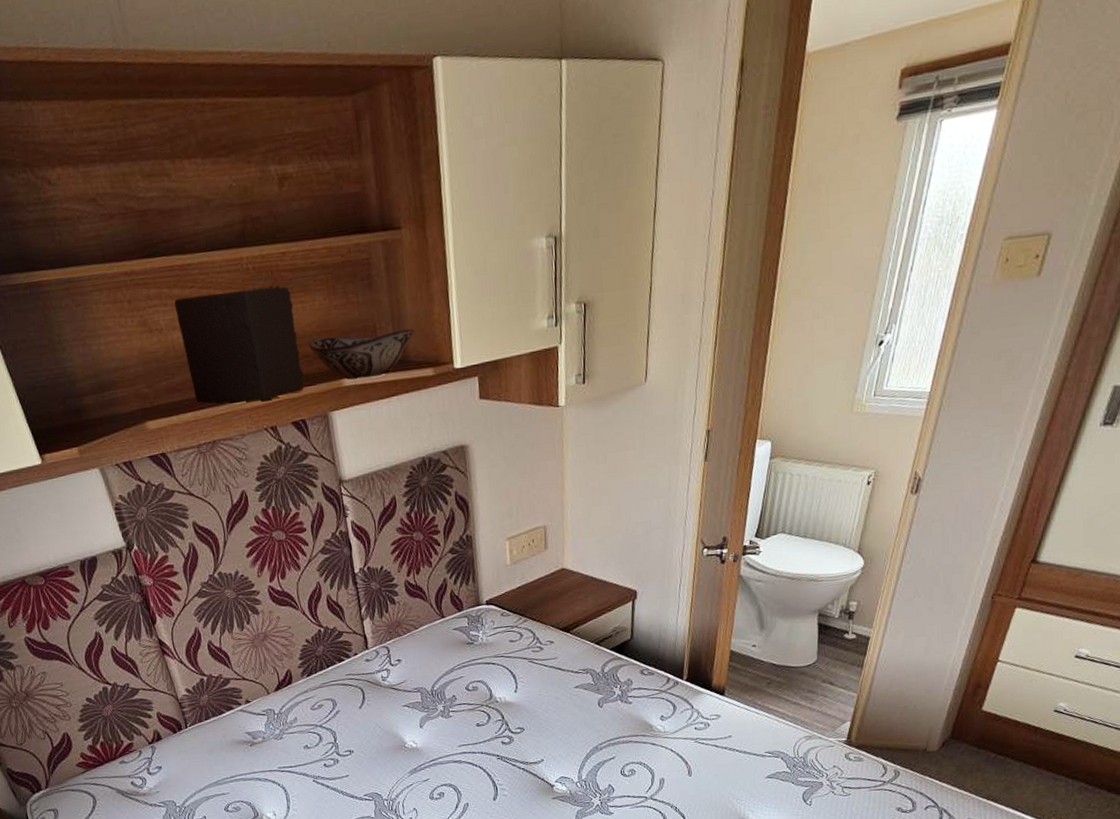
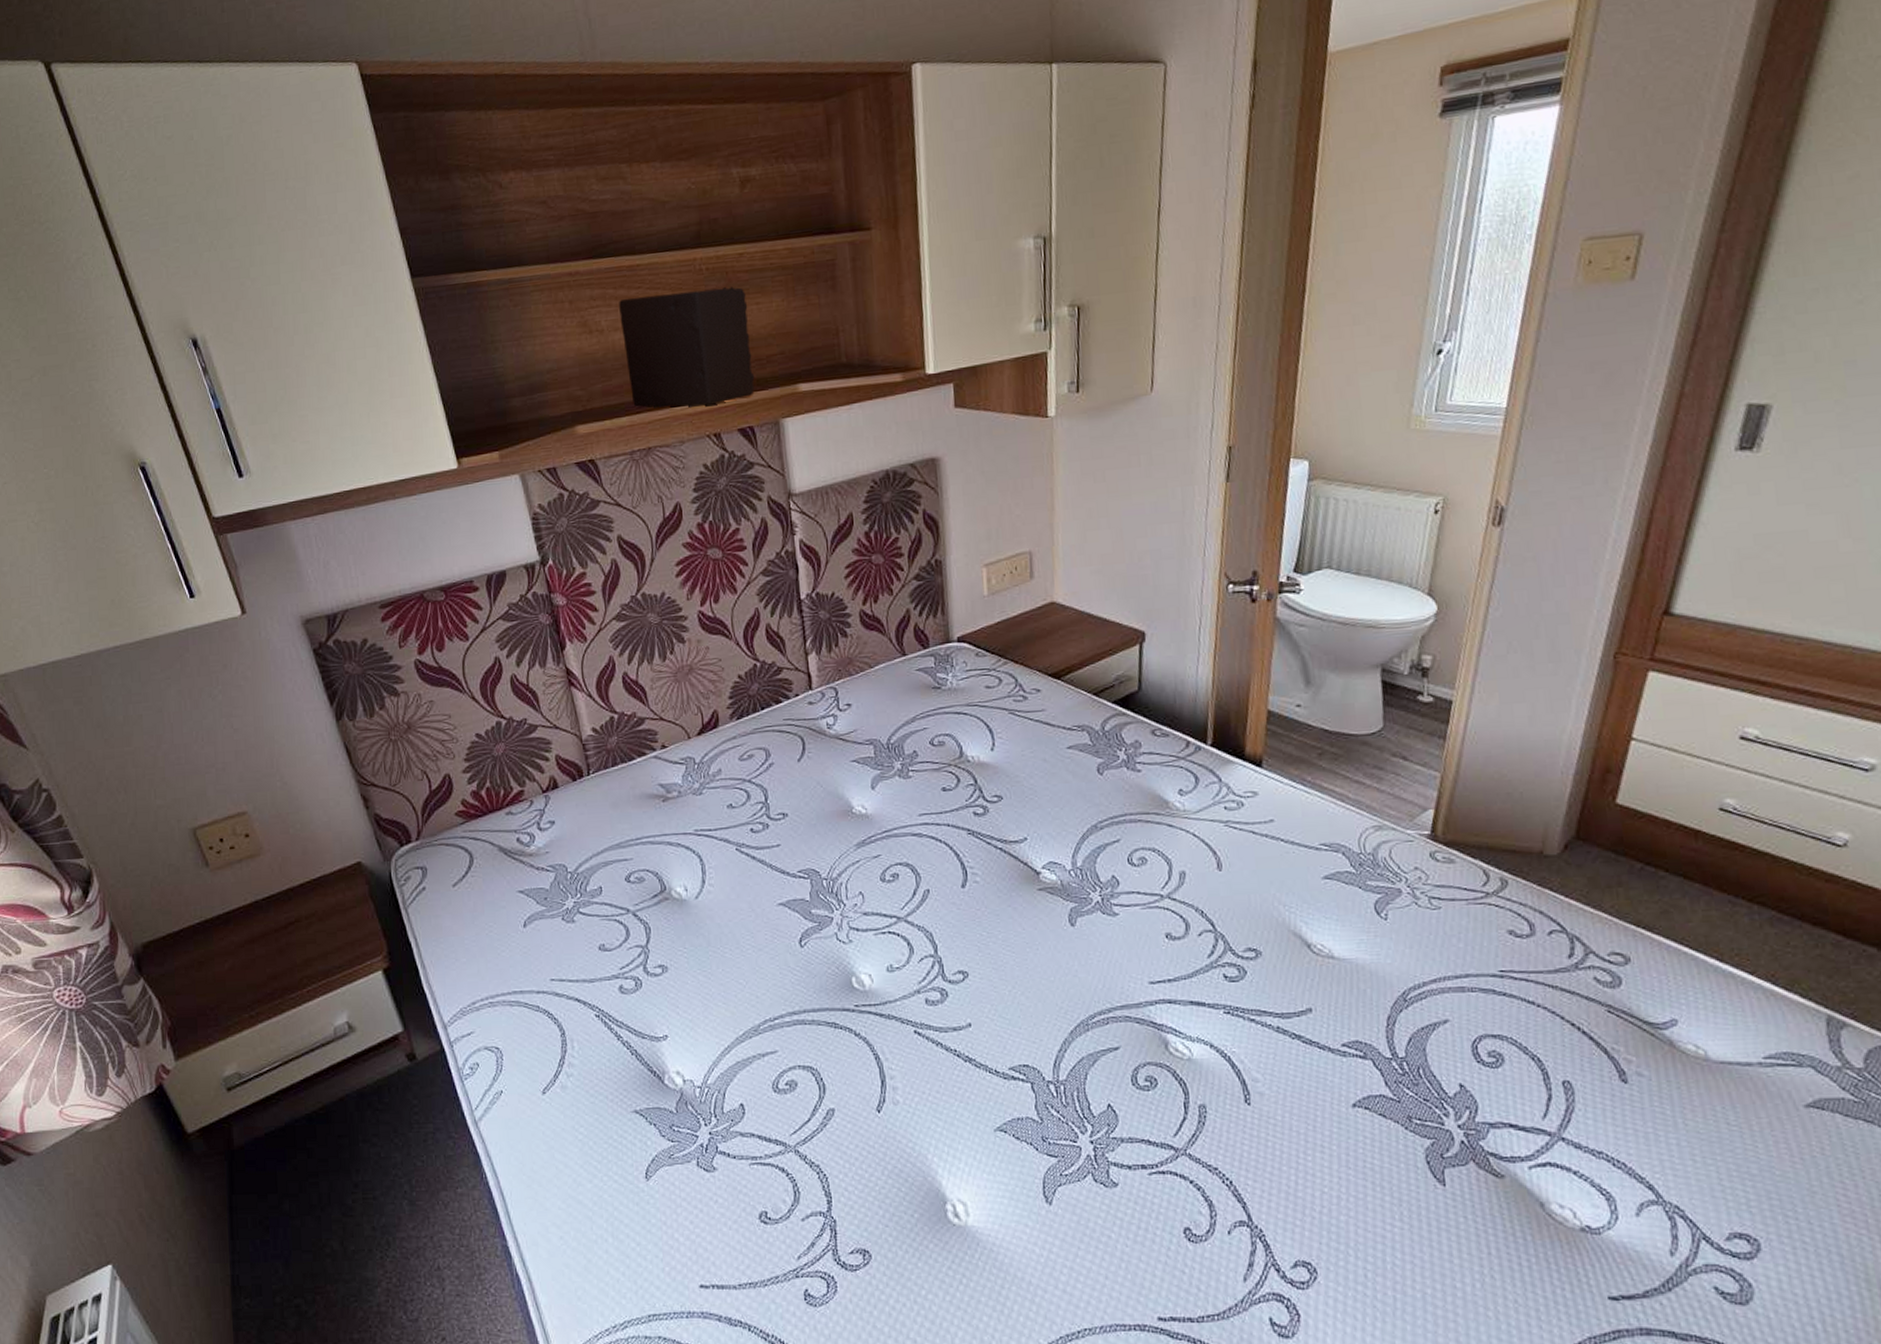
decorative bowl: present [307,328,415,379] -> none [761,331,883,384]

